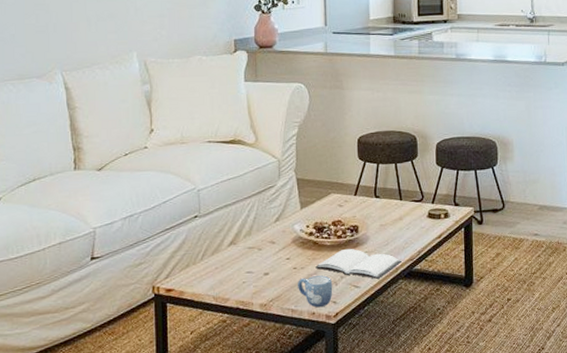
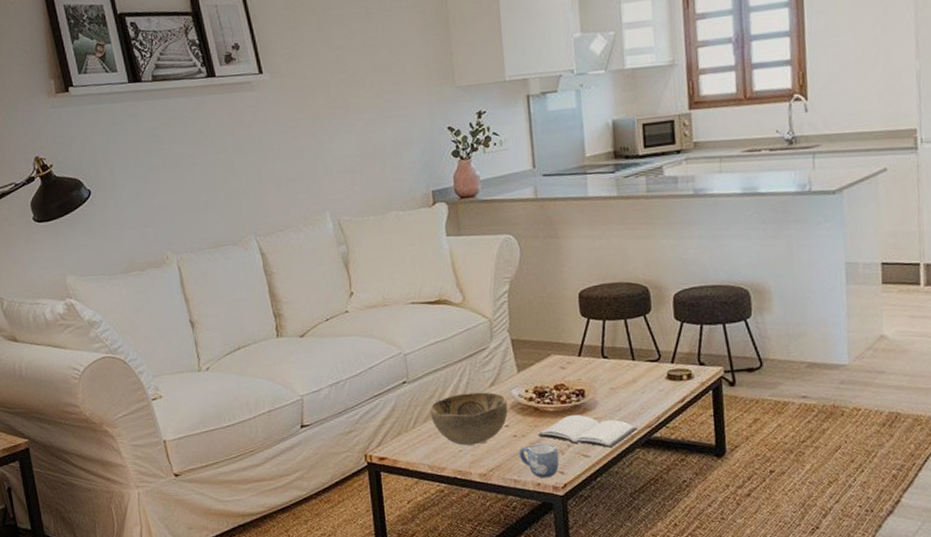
decorative bowl: none [218,226,291,277] -> present [430,392,509,446]

